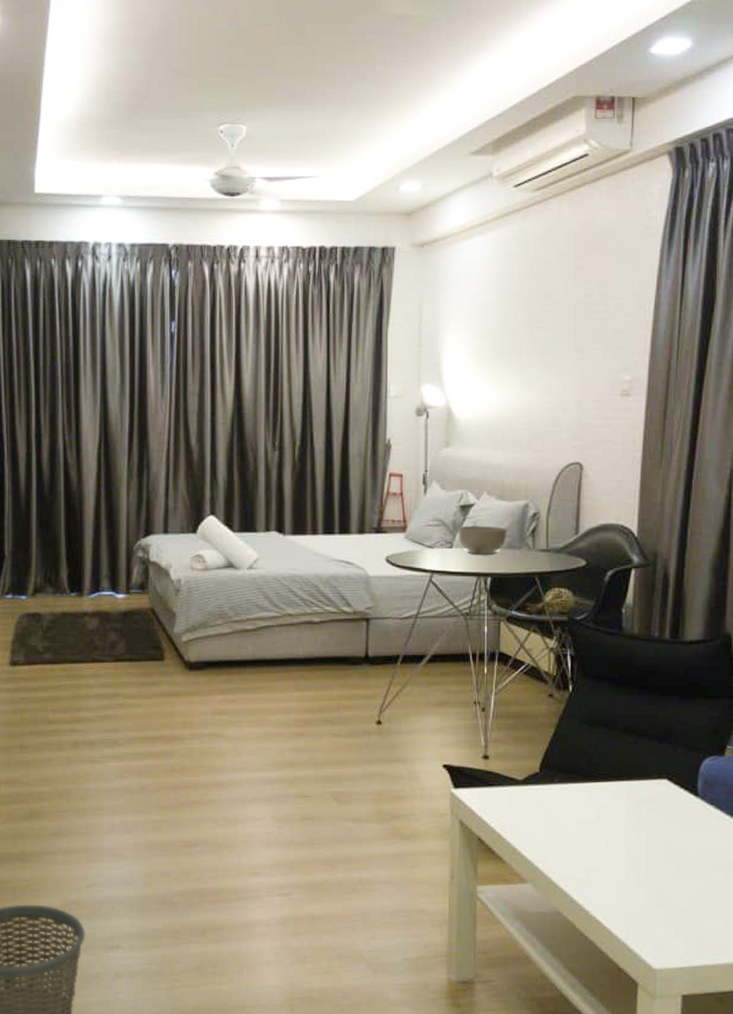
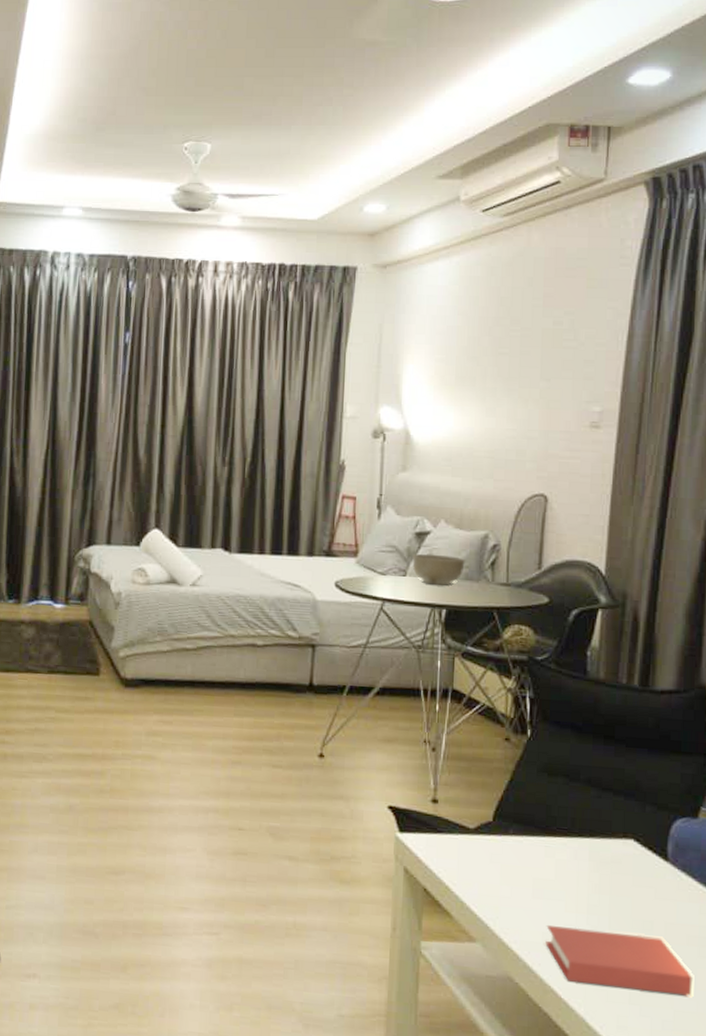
book: none [590,862,721,916] -> present [545,925,693,996]

